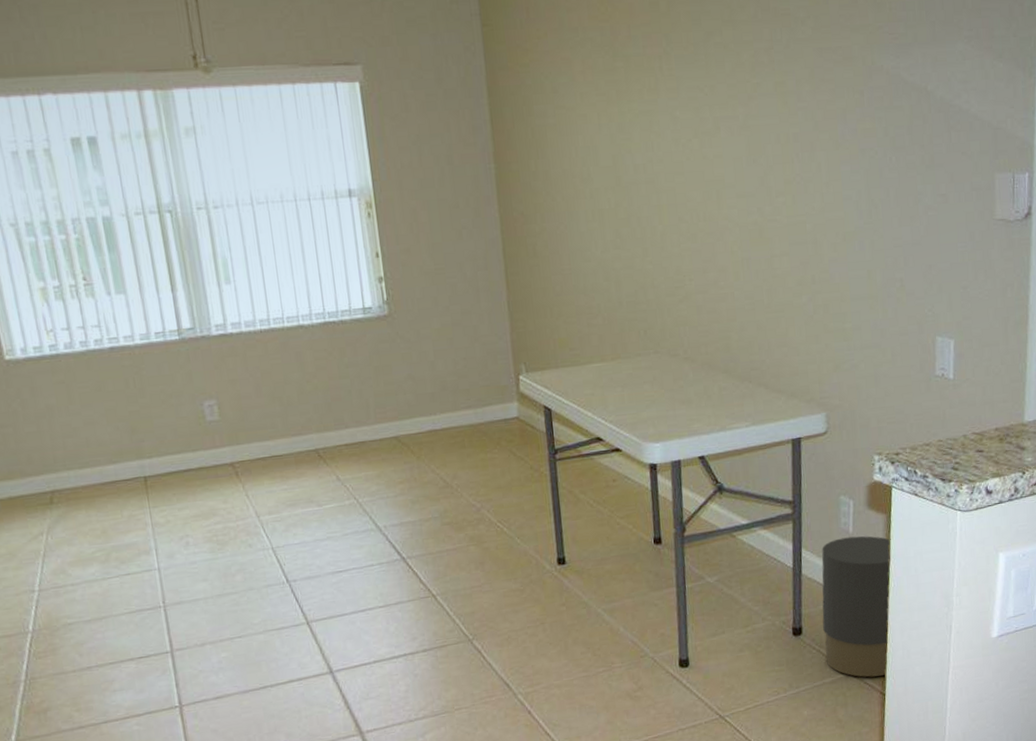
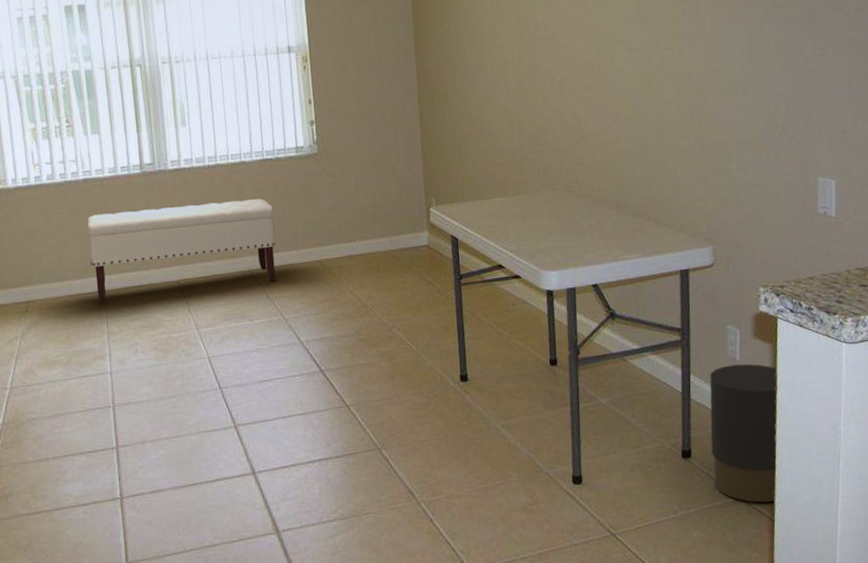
bench: none [117,368,347,492] -> present [87,199,276,304]

